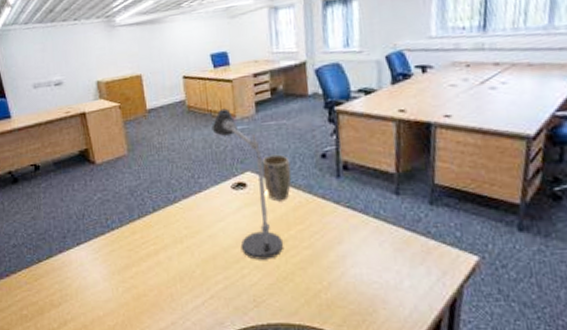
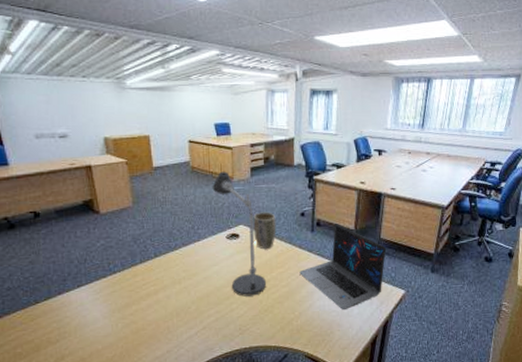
laptop: none [324,165,445,282] -> present [299,223,386,311]

